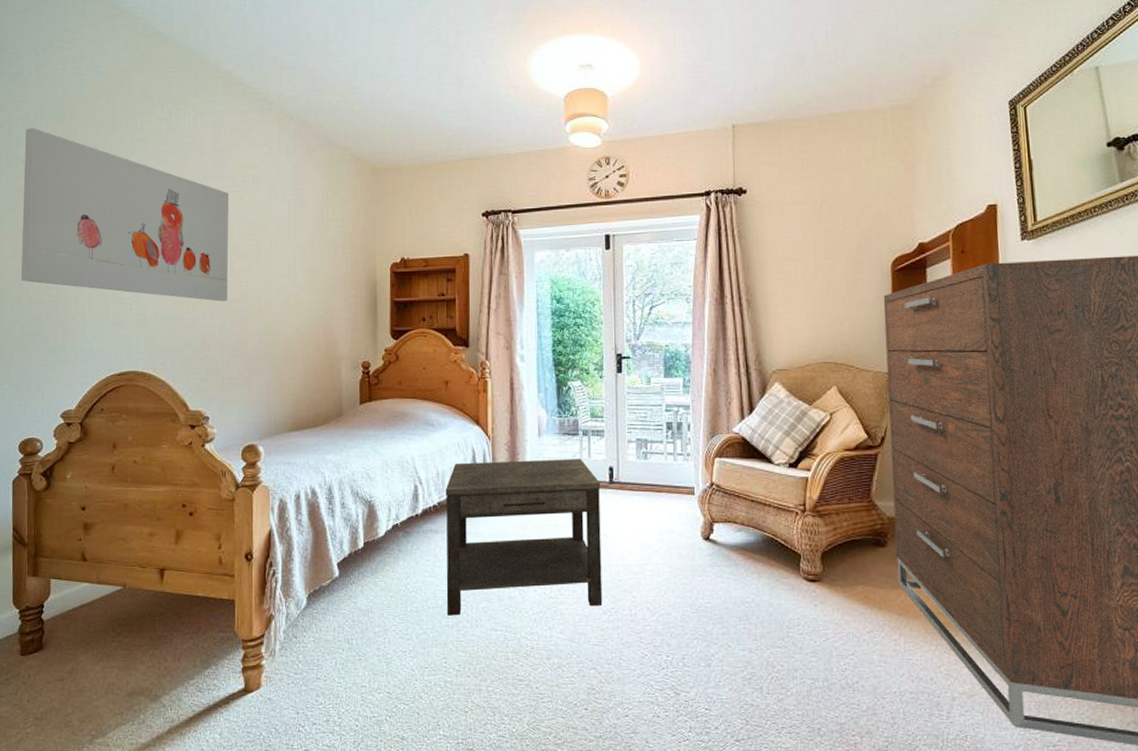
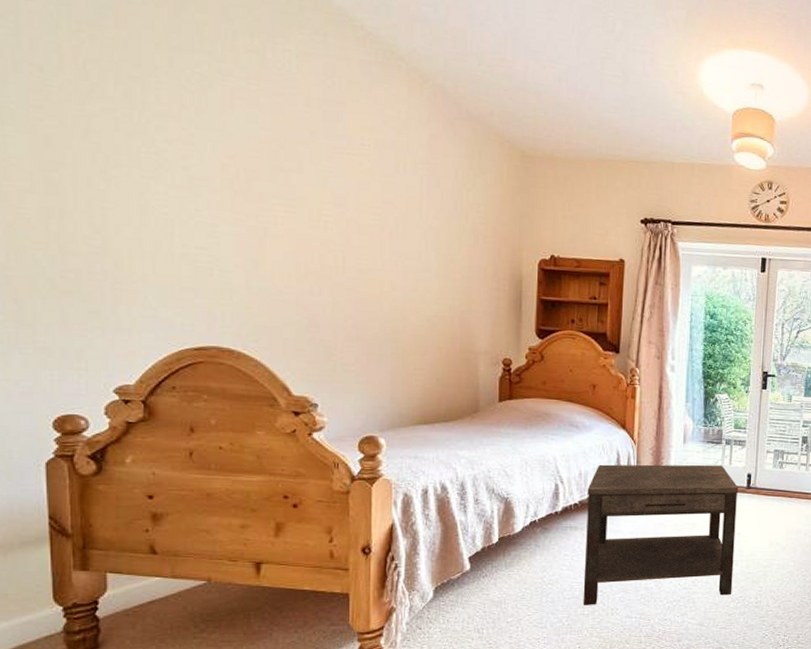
wall art: present [21,128,228,302] -> none [45,26,343,279]

